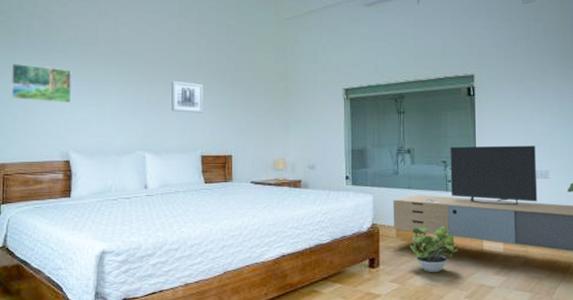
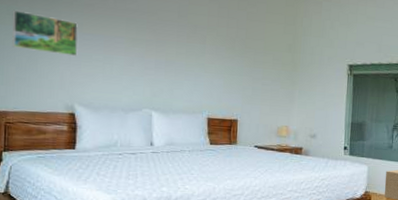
wall art: present [171,80,204,113] -> none [180,43,213,77]

